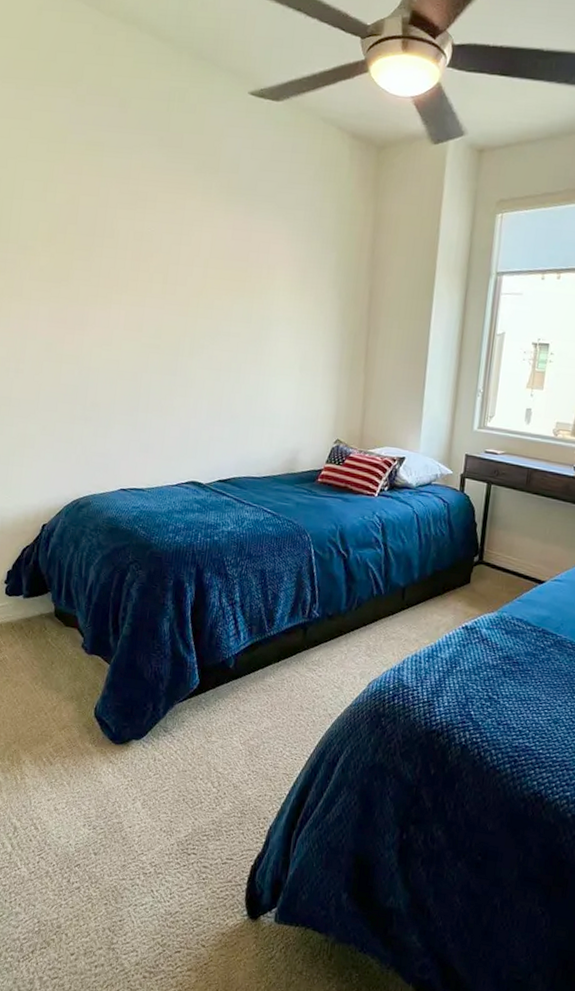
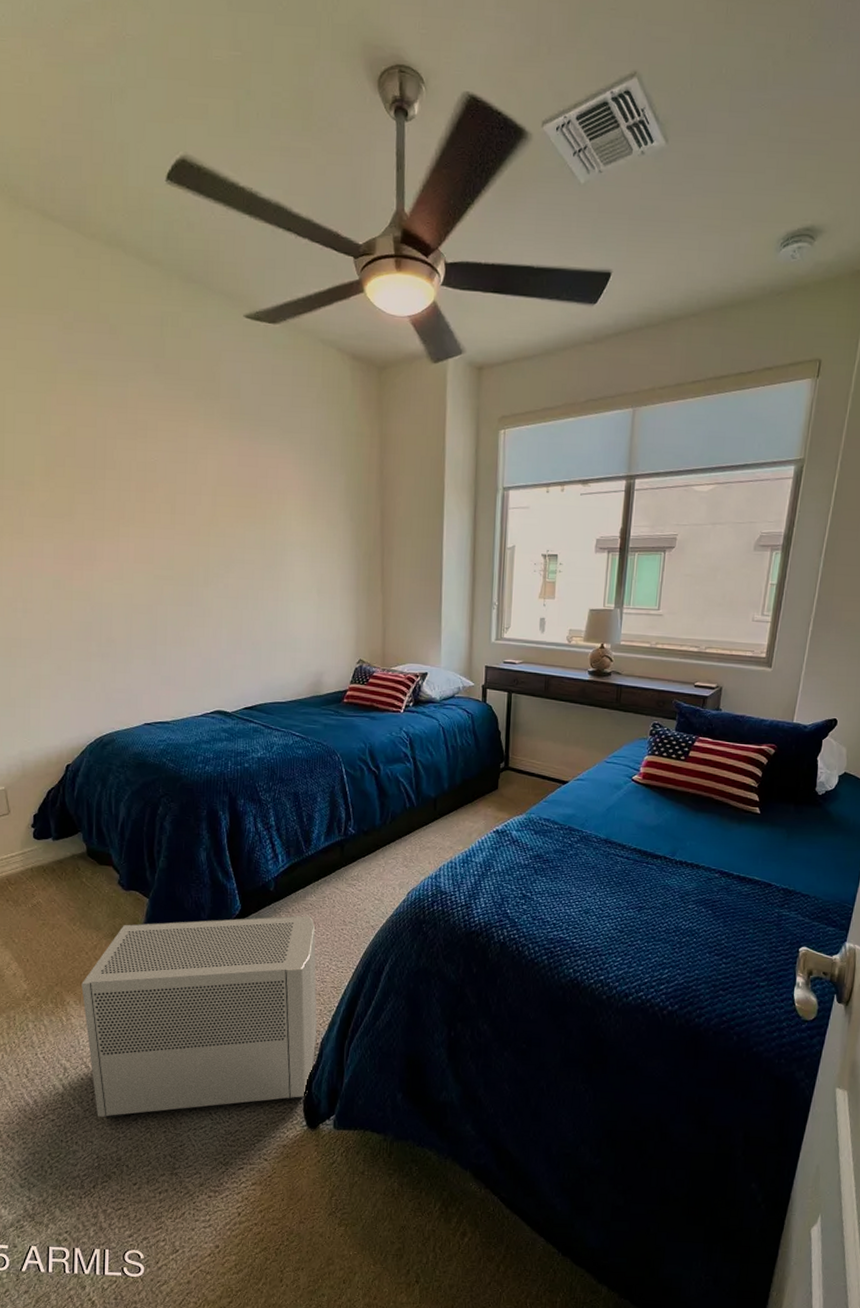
air purifier: none [38,688,272,888] -> present [81,915,318,1118]

